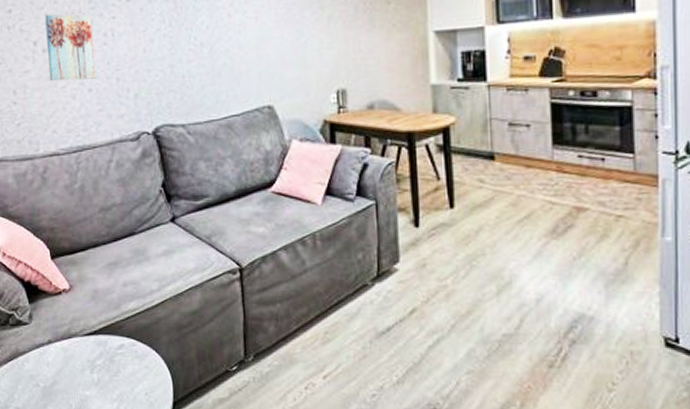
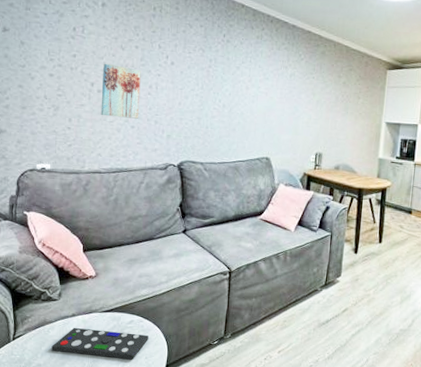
remote control: none [29,358,146,397] -> present [51,328,149,360]

